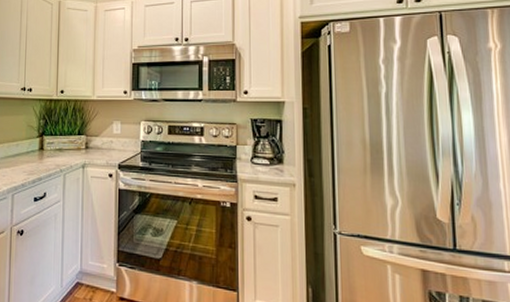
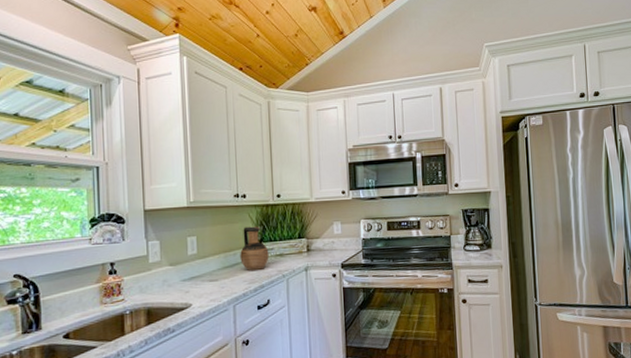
ceramic jug: none [22,119,49,163] -> present [240,226,269,272]

